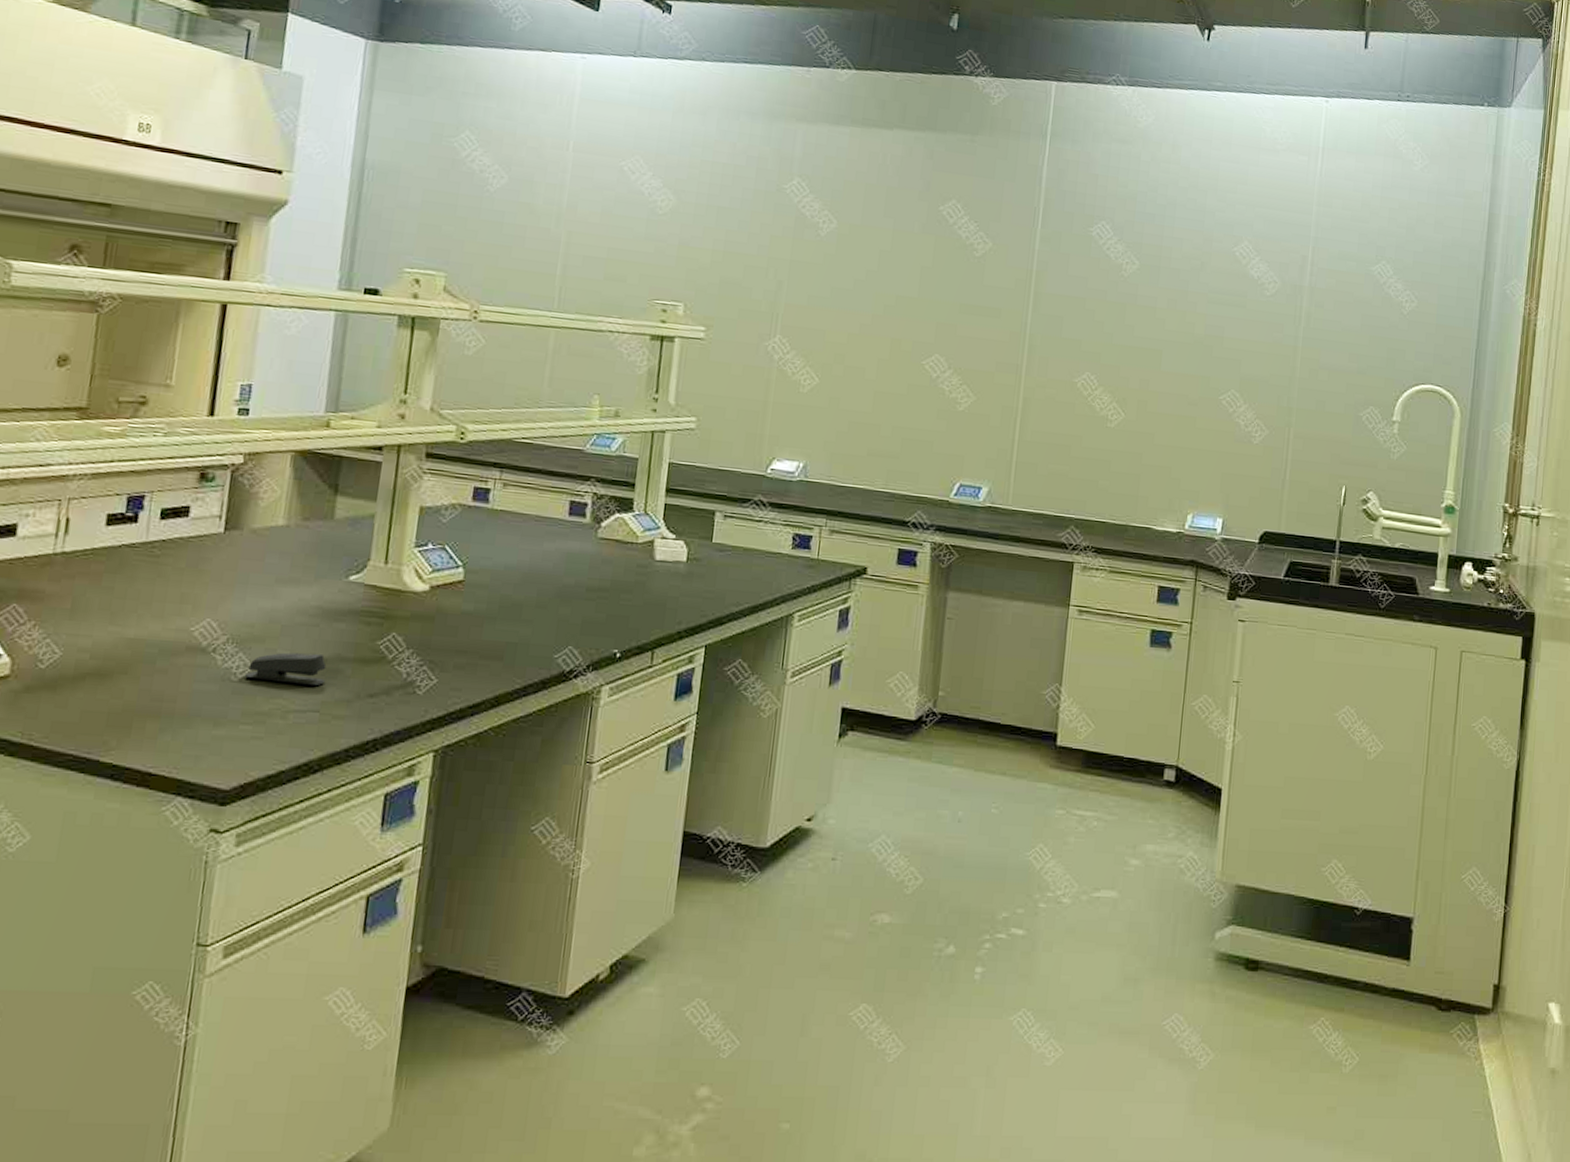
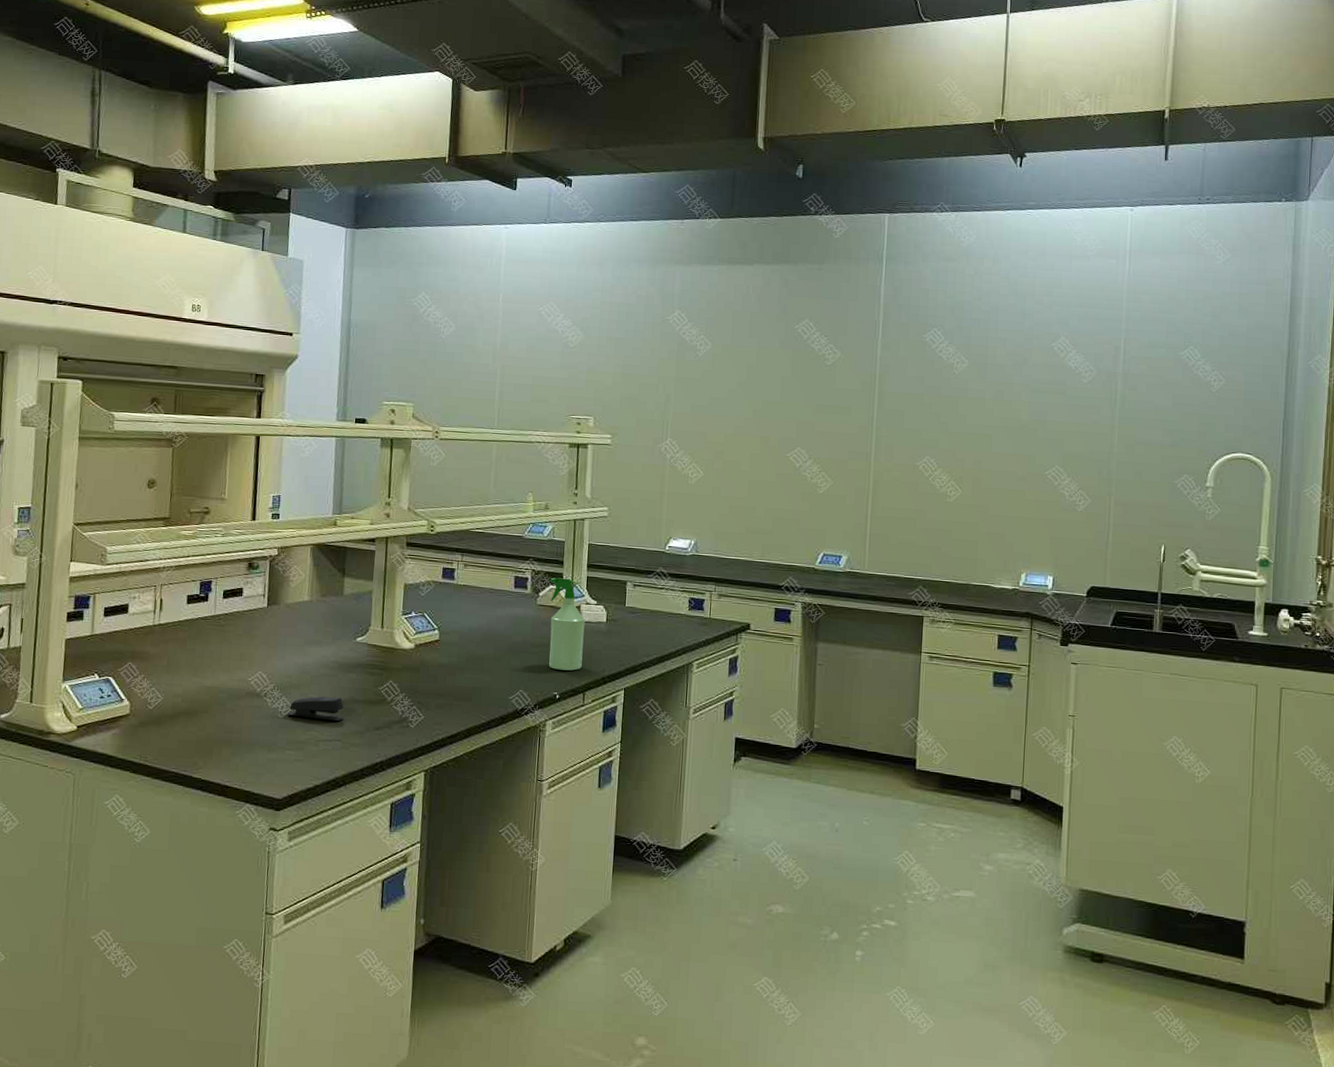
spray bottle: none [609,503,660,623] -> present [549,577,585,671]

